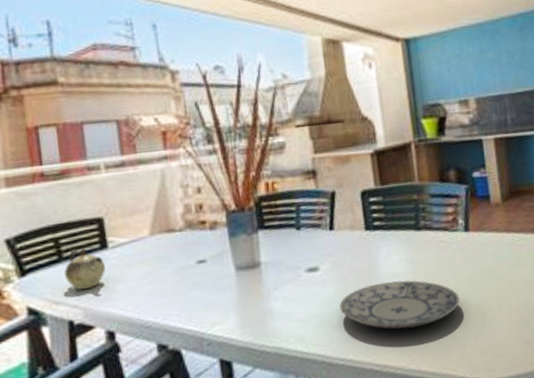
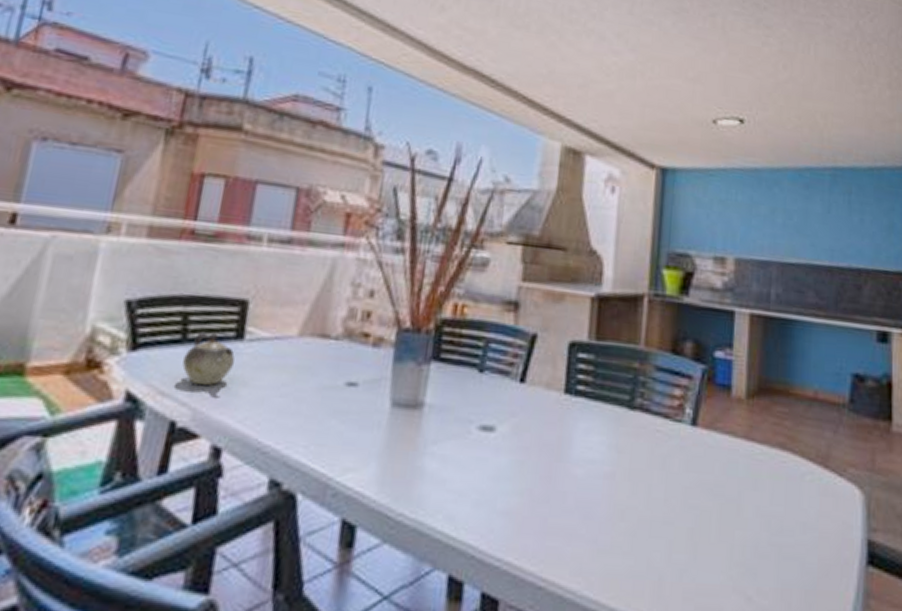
plate: present [339,280,460,329] -> none [510,467,669,540]

